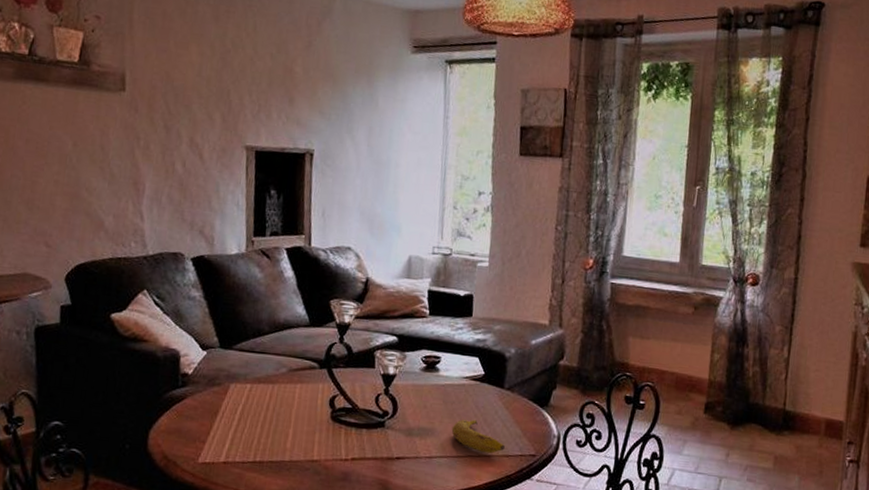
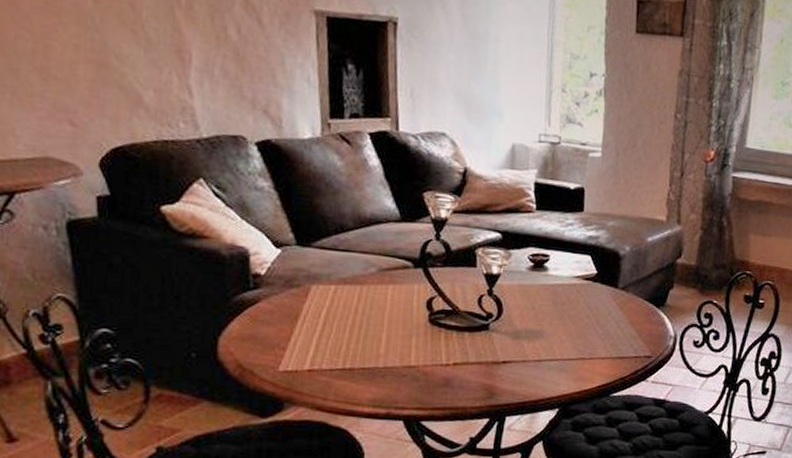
fruit: present [451,419,505,454] -> none [562,321,619,356]

